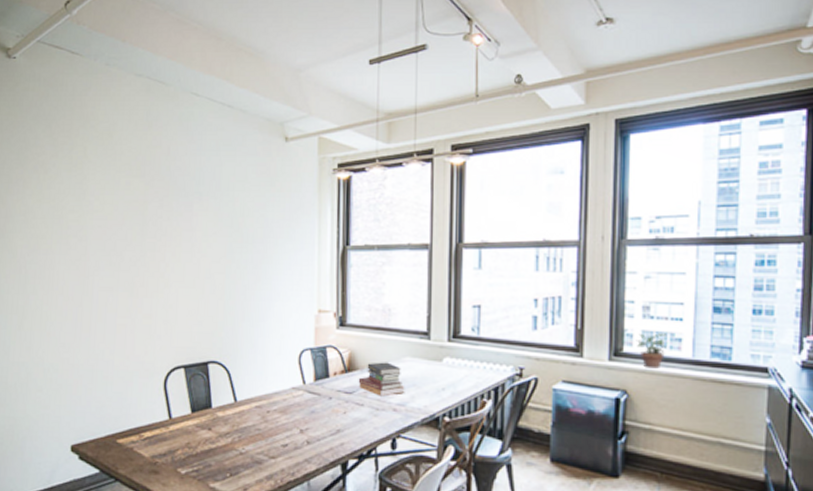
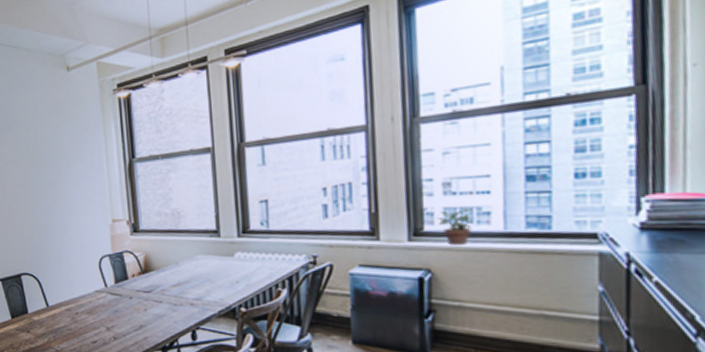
books: present [358,362,405,397] -> none [155,261,200,293]

